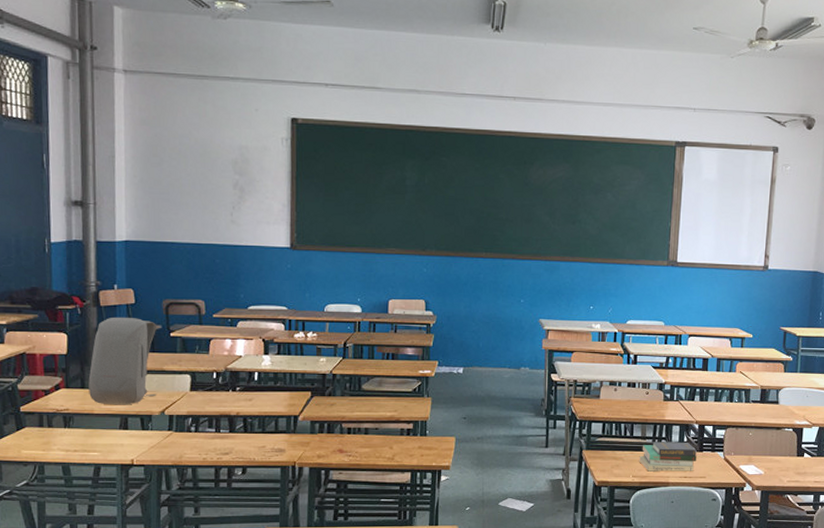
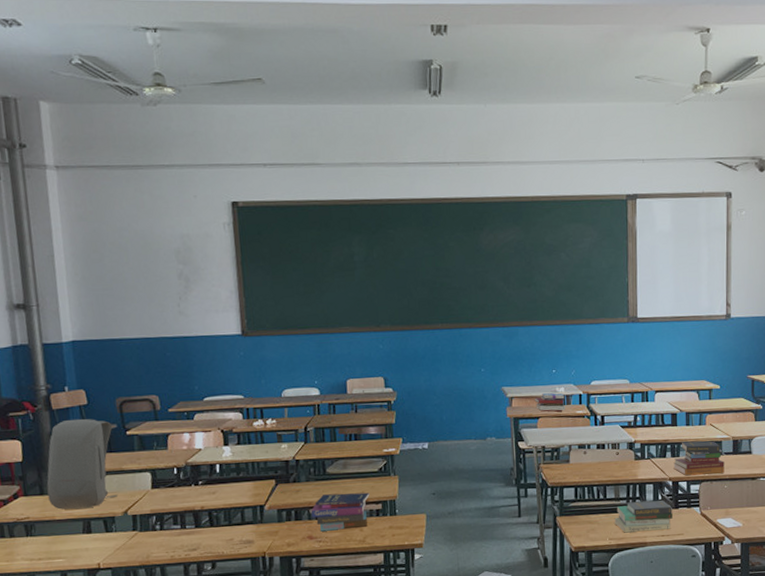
books: none [344,410,402,446] -> present [311,492,370,532]
books: none [570,328,600,347] -> present [534,392,565,412]
books: none [701,387,751,420] -> present [673,441,725,476]

